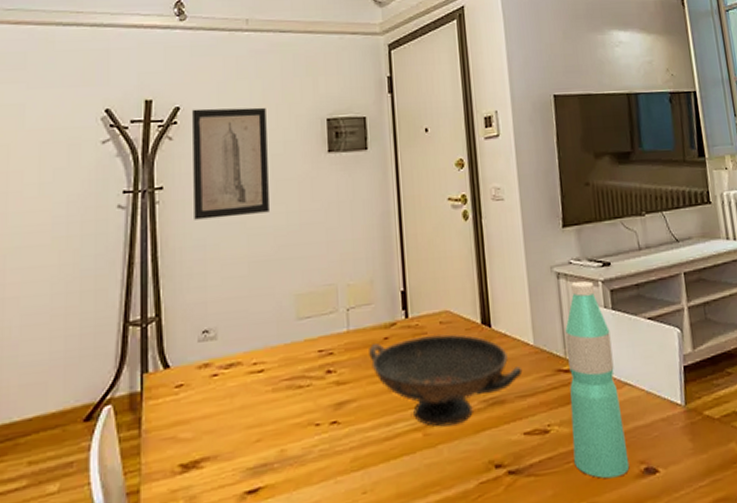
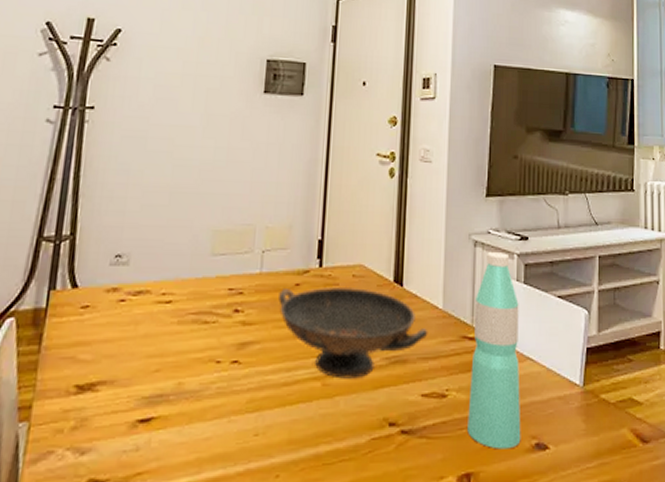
wall art: present [192,107,269,220] -> none [121,33,208,146]

